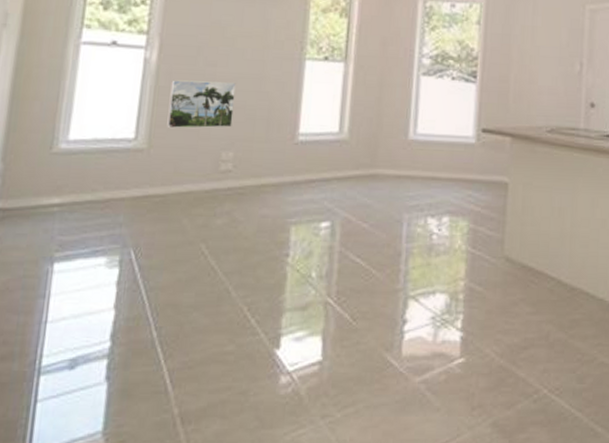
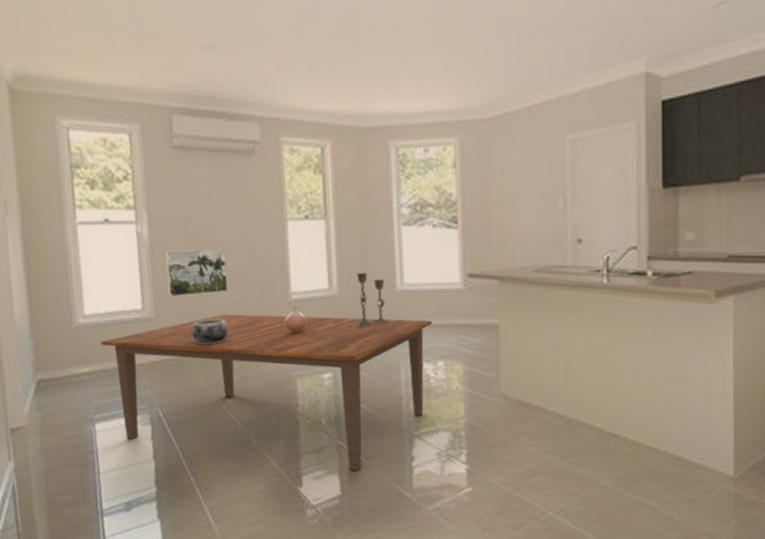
dining table: none [80,151,442,334] -> present [101,314,433,472]
decorative bowl: none [183,154,226,182] -> present [190,318,229,345]
vase: none [286,145,312,177] -> present [283,303,307,333]
candlestick: none [360,118,398,176] -> present [354,272,389,328]

